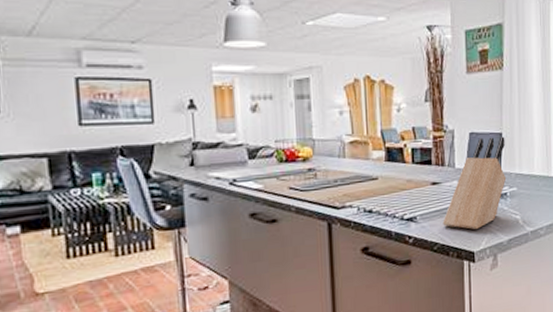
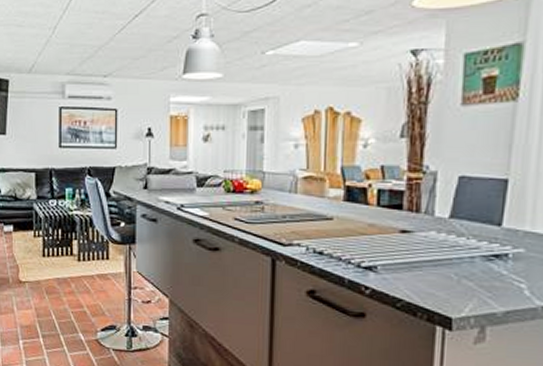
knife block: present [443,136,507,230] -> none [411,183,512,292]

